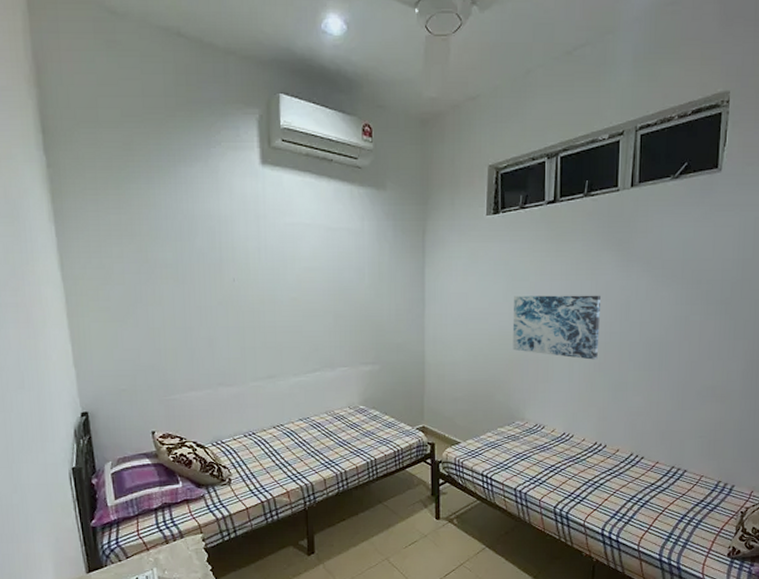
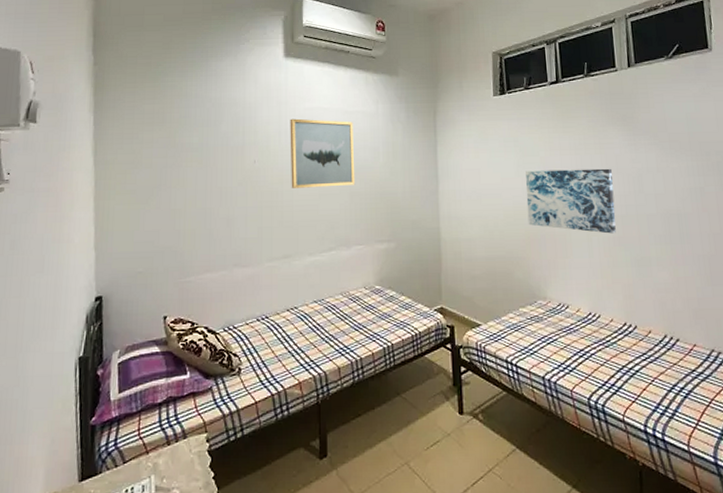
wall art: none [269,234,340,309] -> present [290,118,355,188]

